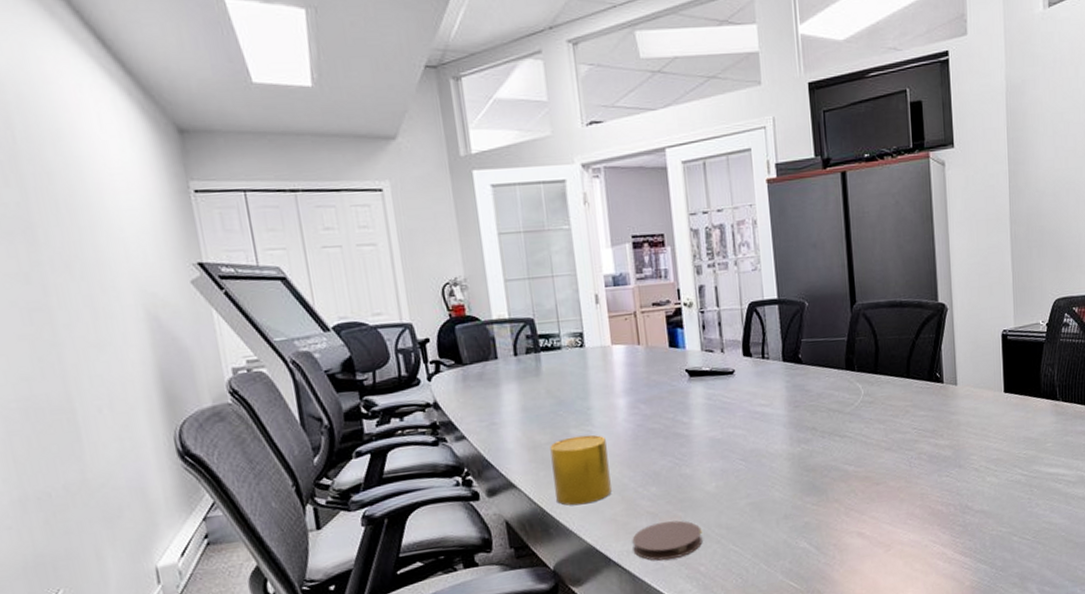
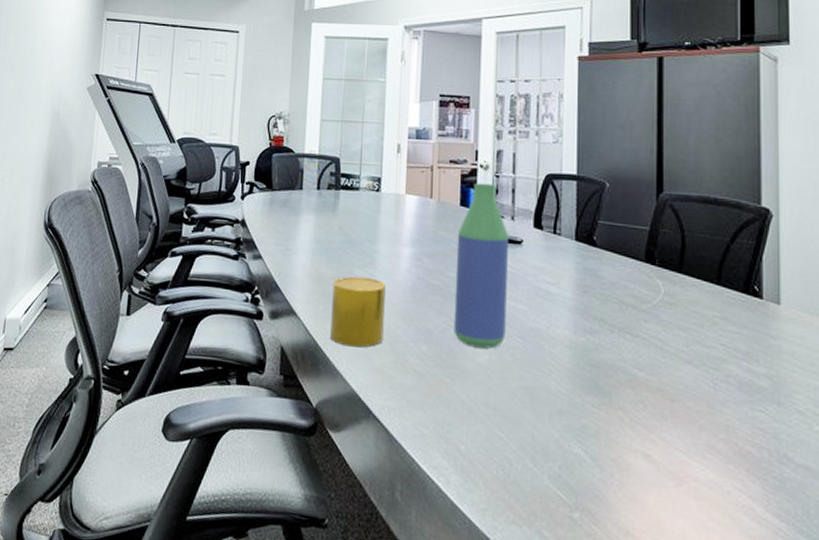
coaster: present [632,520,703,561] -> none [394,384,467,429]
bottle: none [670,320,729,479] -> present [453,183,509,349]

